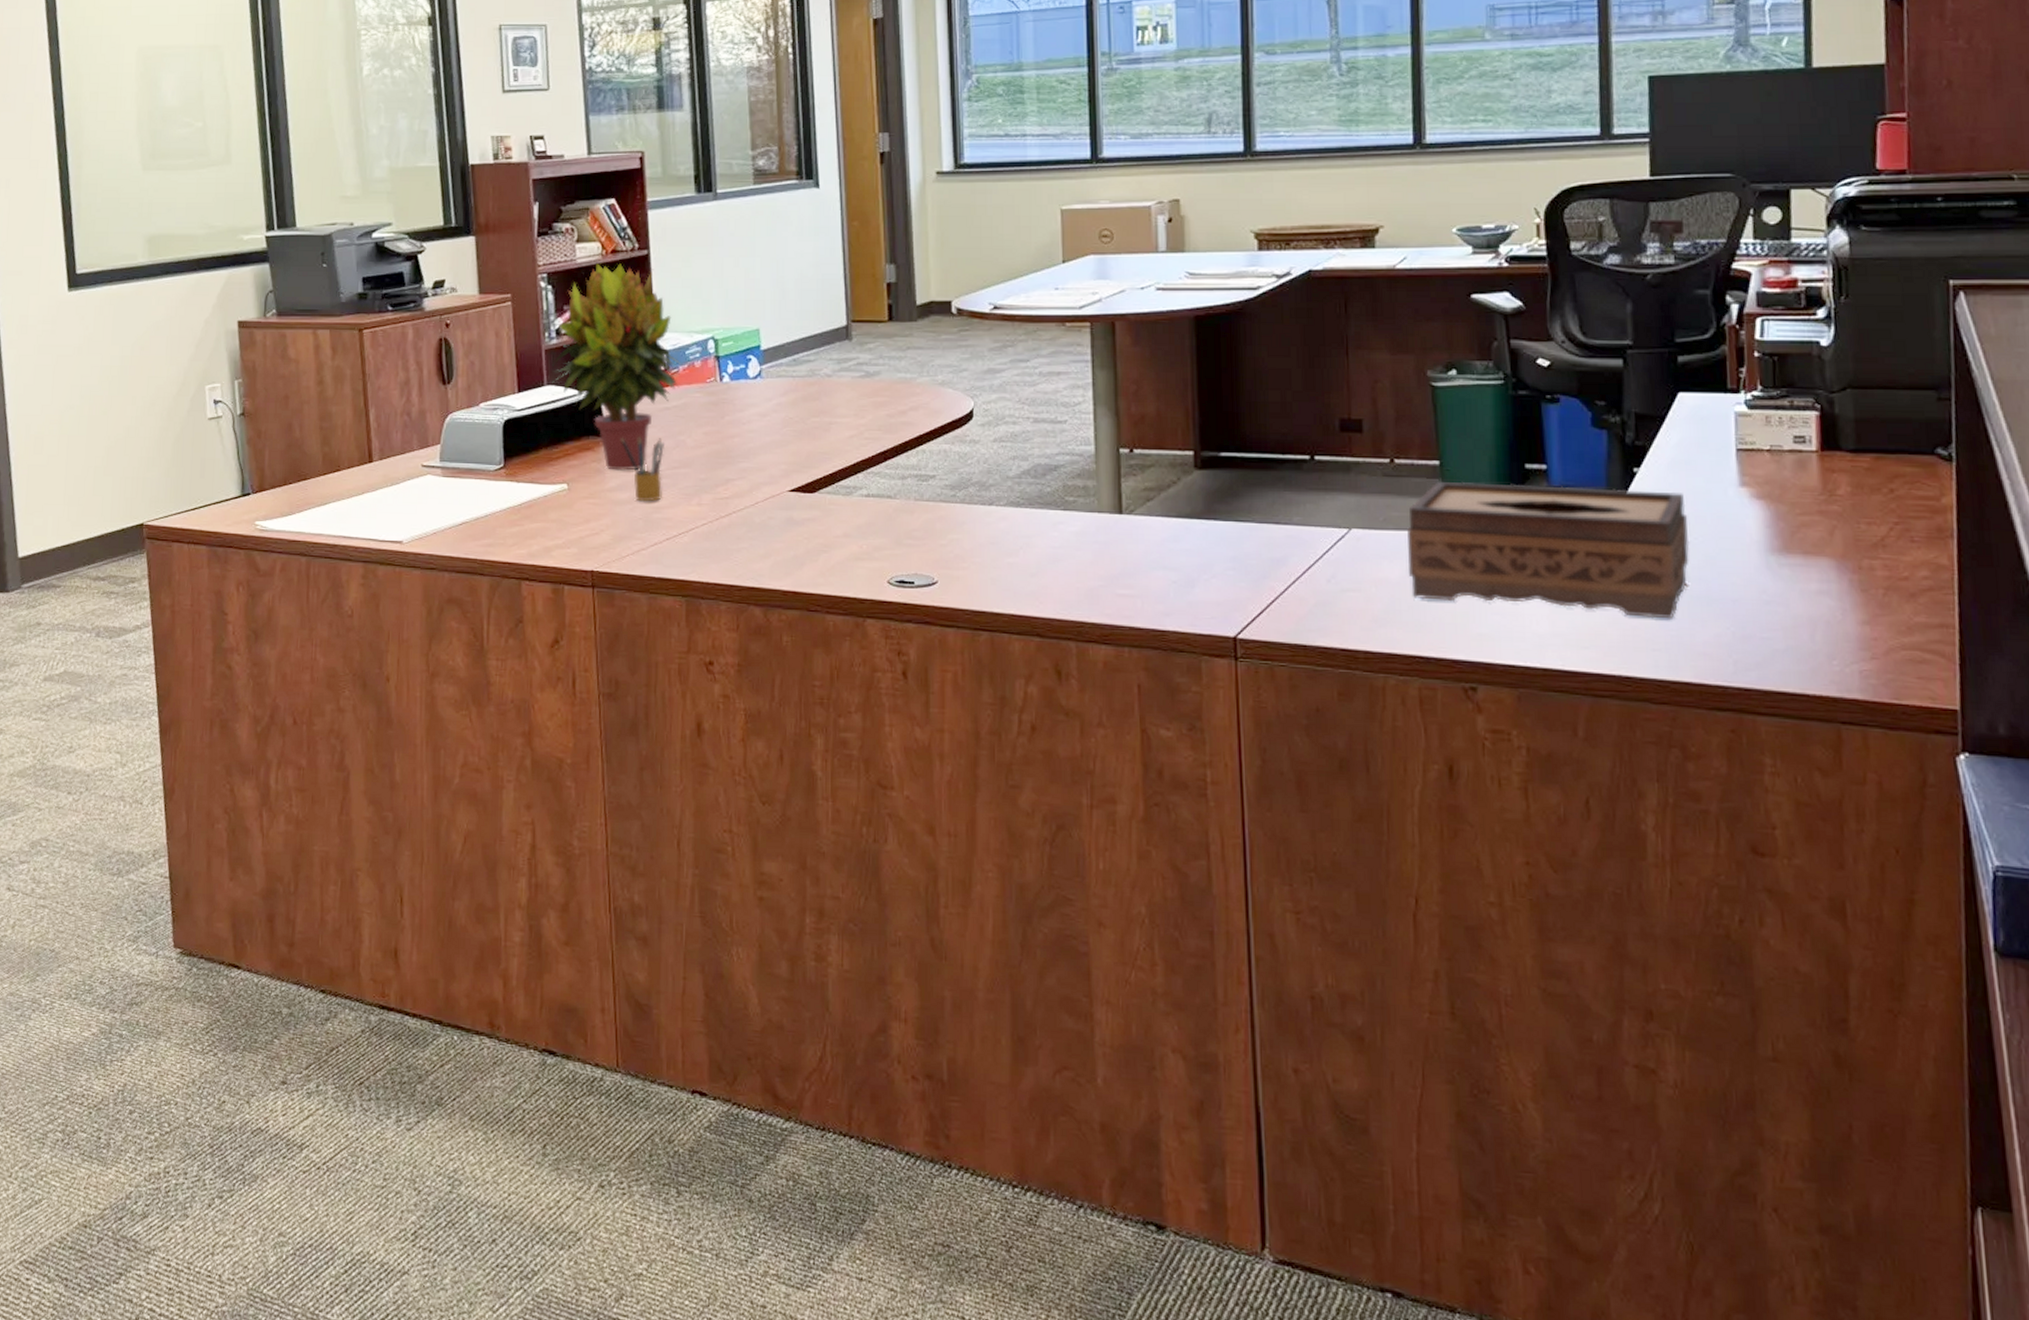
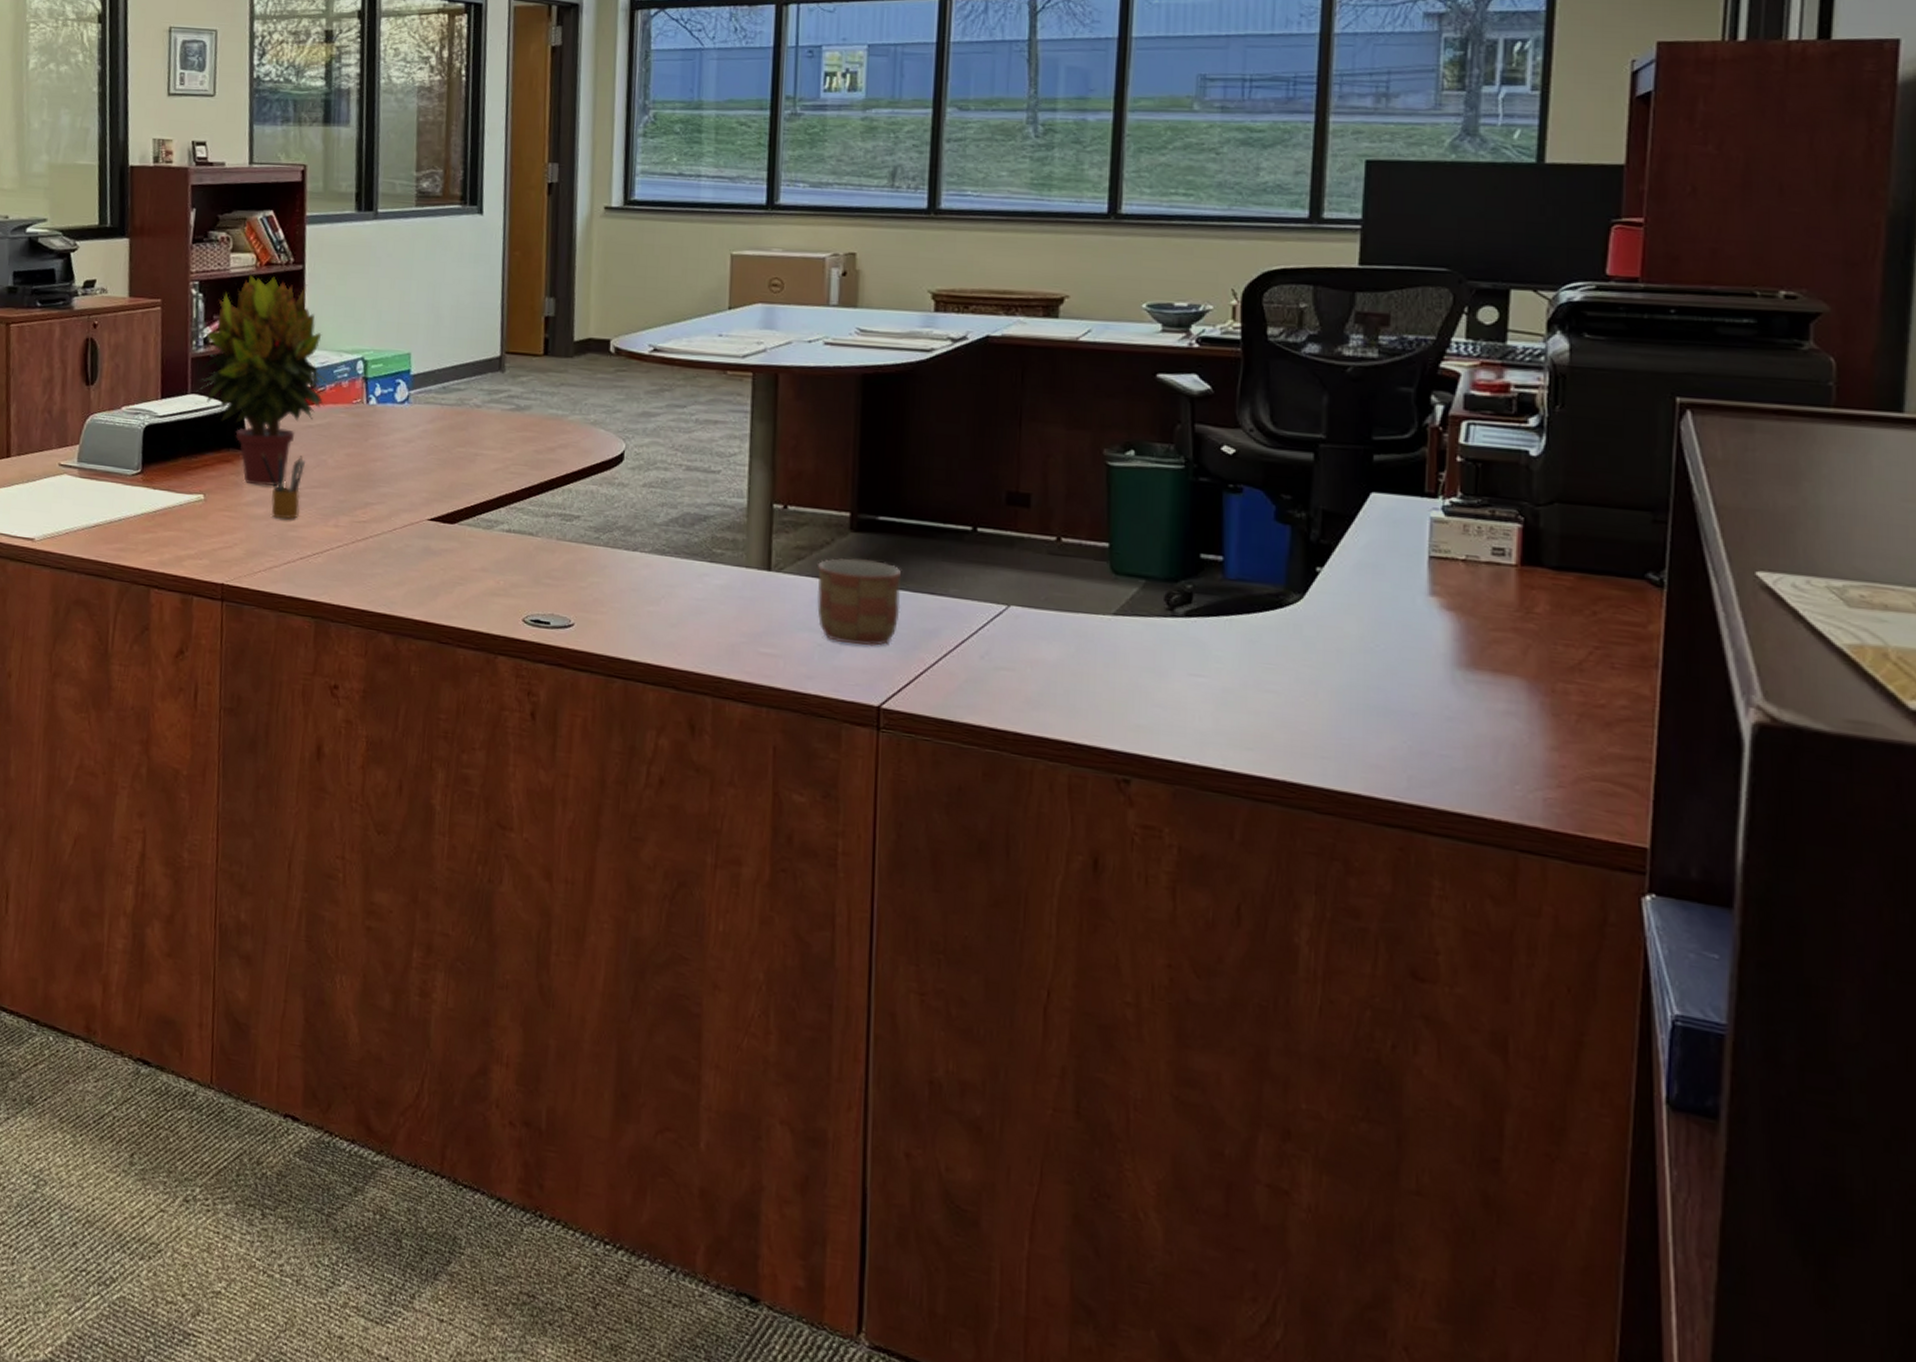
mug: none [1167,495,1248,580] -> present [817,558,902,647]
tissue box: present [1407,481,1690,619] -> none [1068,565,1371,728]

